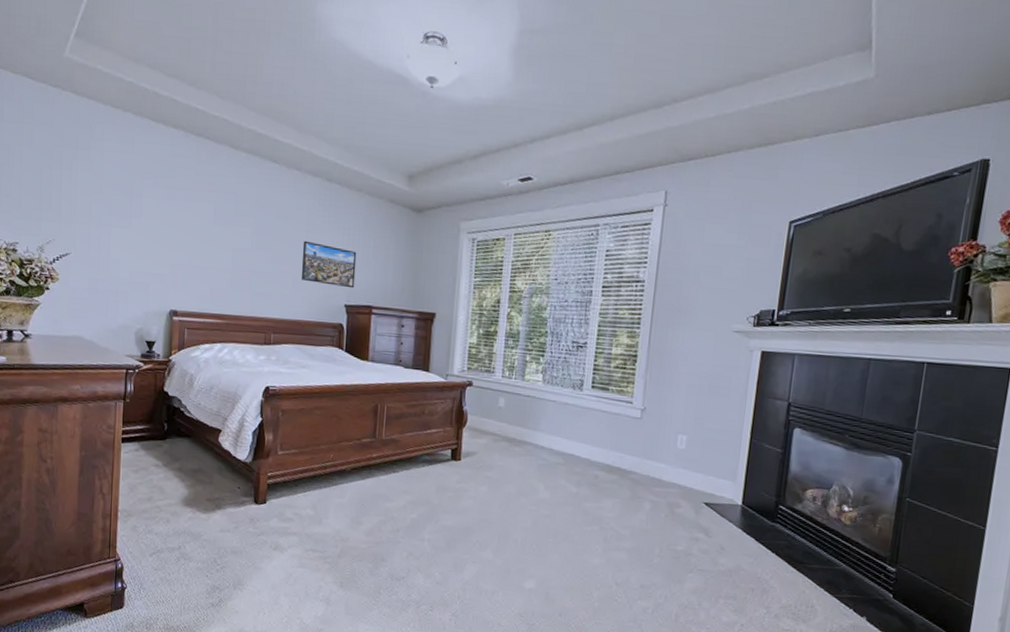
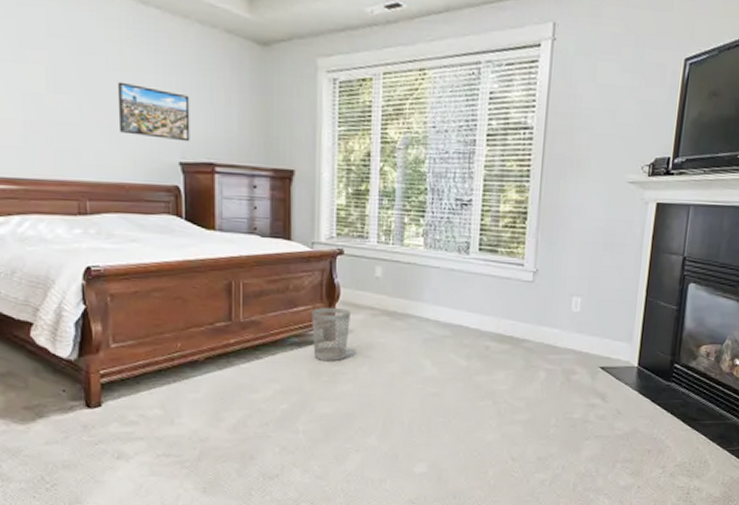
wastebasket: none [441,431,475,479] -> present [311,307,350,362]

